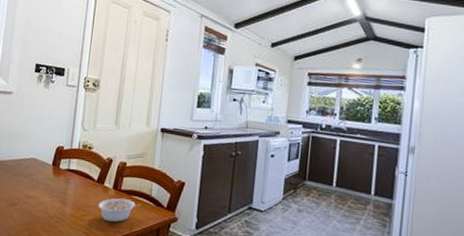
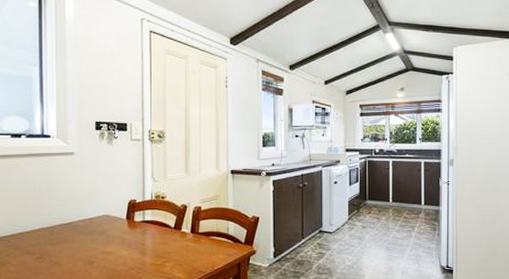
legume: present [98,198,142,223] -> none [178,241,220,265]

